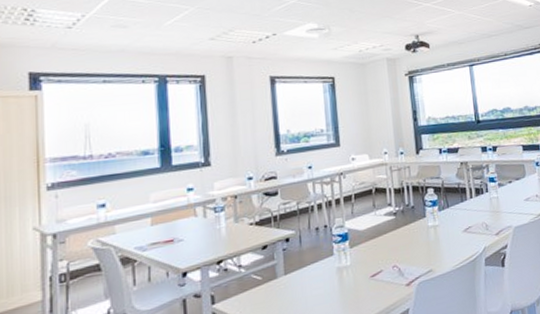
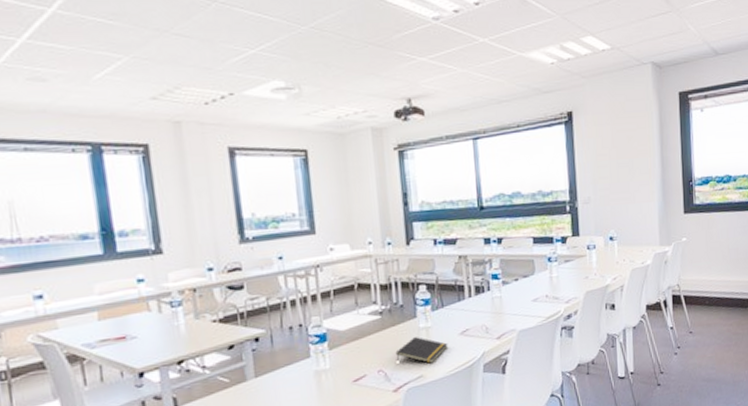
notepad: none [408,234,454,259] -> present [395,337,448,363]

